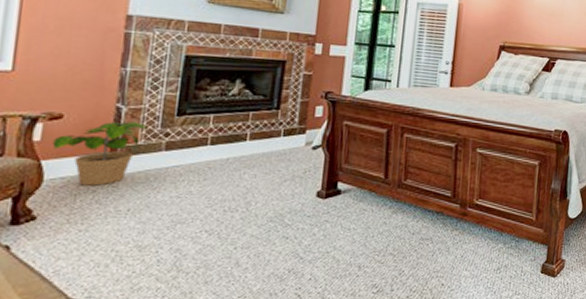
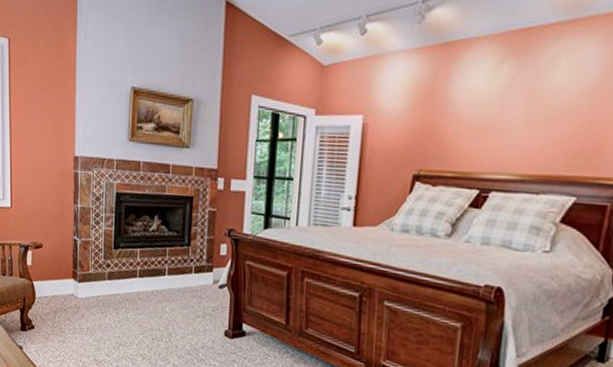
potted plant: present [52,122,147,186] -> none [38,252,95,306]

